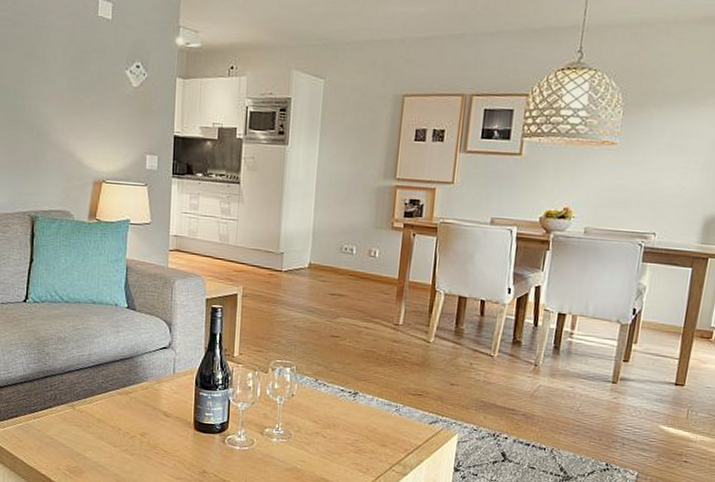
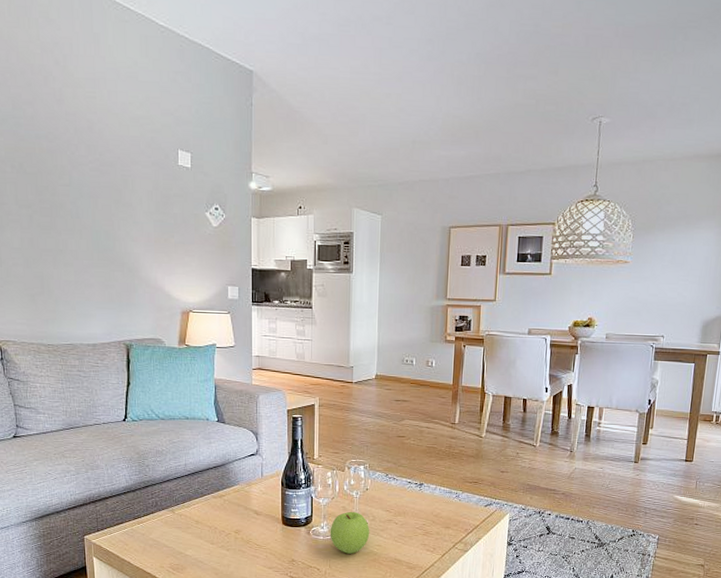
apple: none [247,419,294,469] -> present [330,511,370,554]

